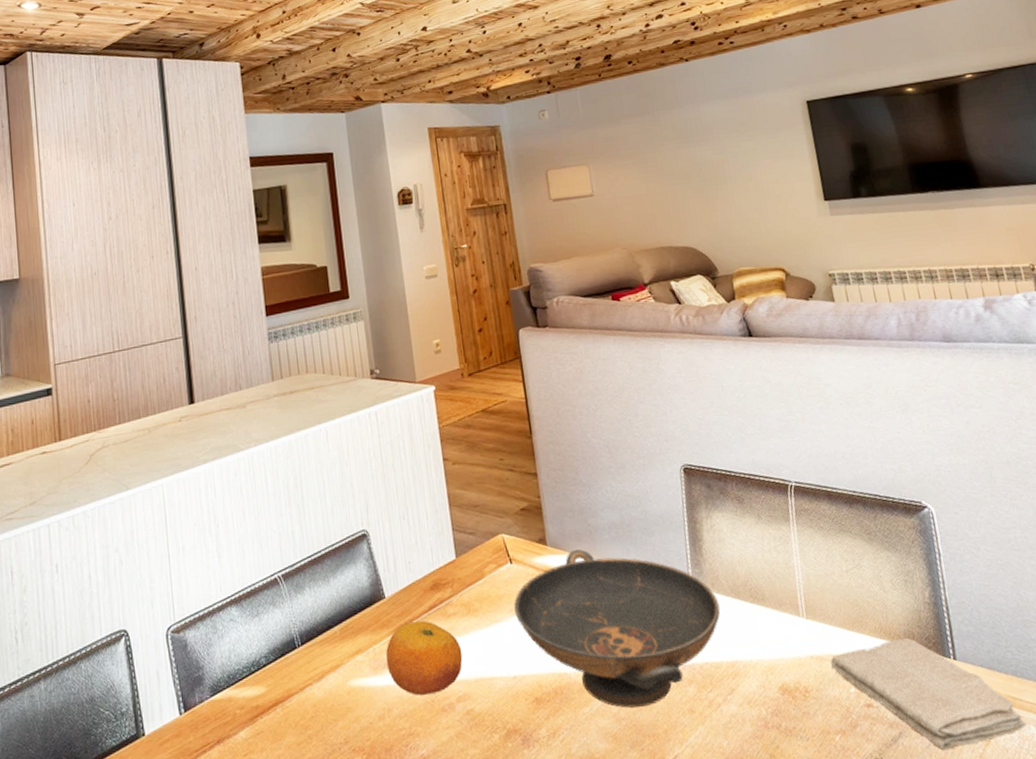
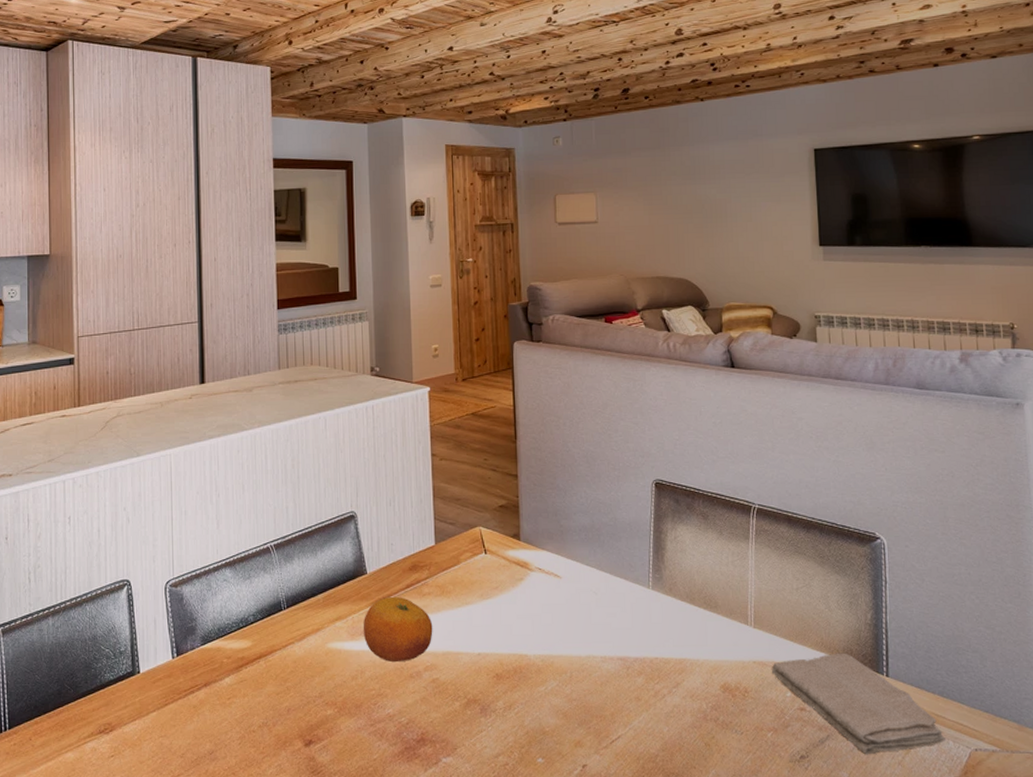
decorative bowl: present [514,548,721,708] -> none [485,546,675,691]

